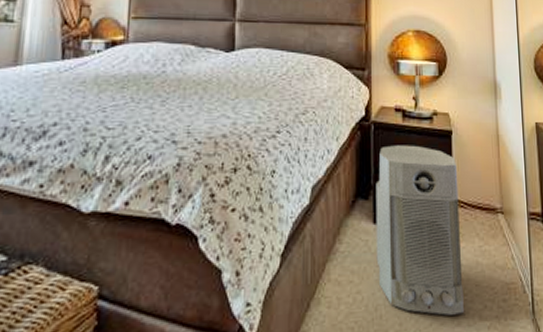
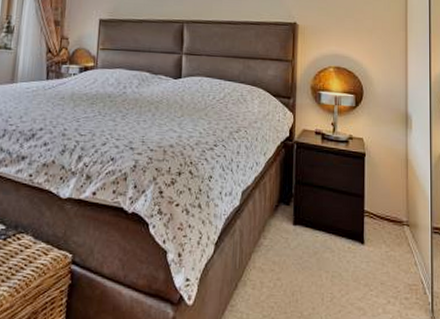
air purifier: present [375,145,465,316] -> none [295,162,371,306]

